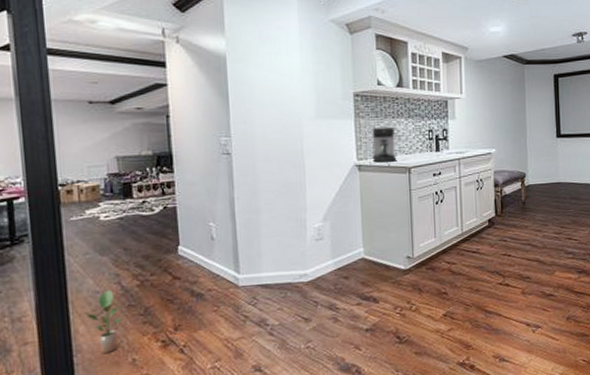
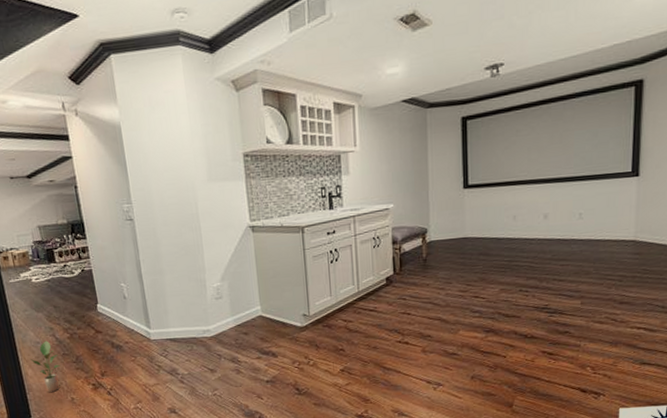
coffee maker: present [372,126,396,163] -> none [263,186,289,223]

